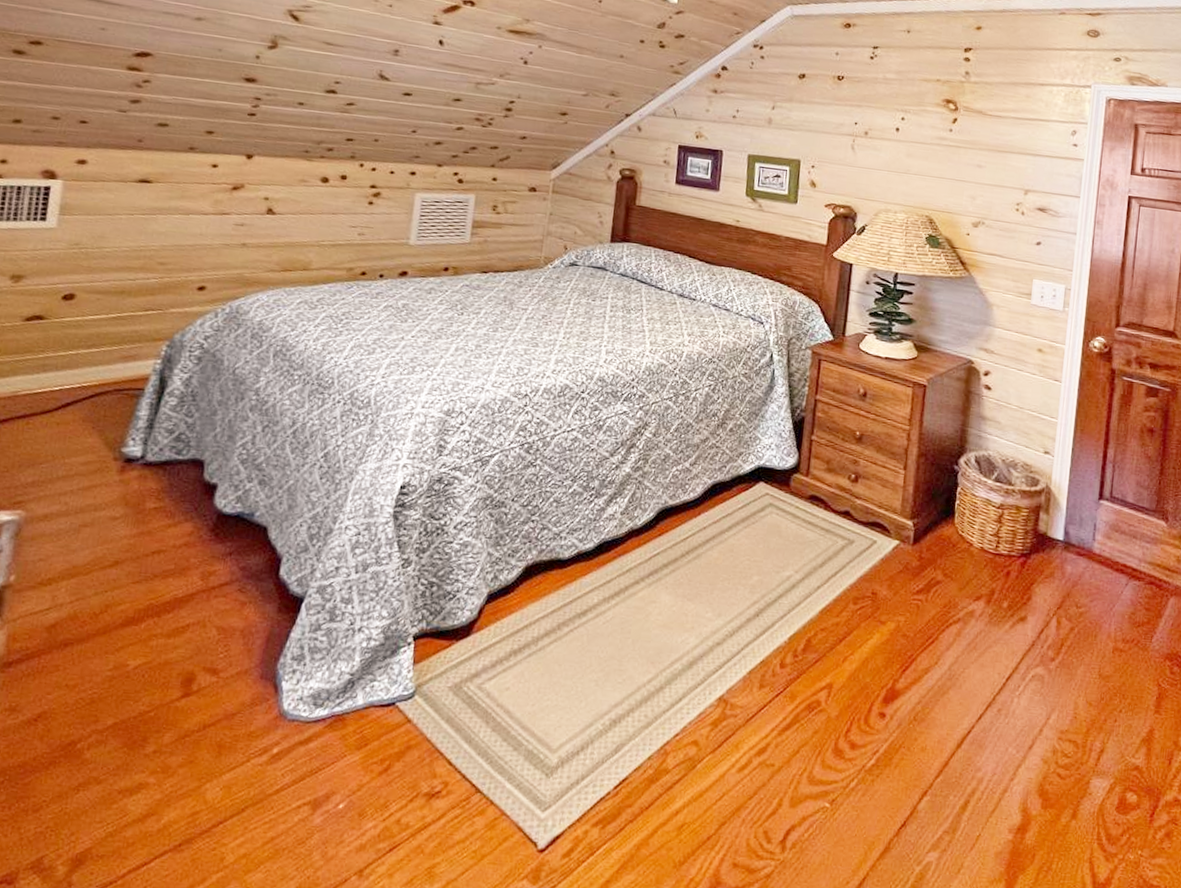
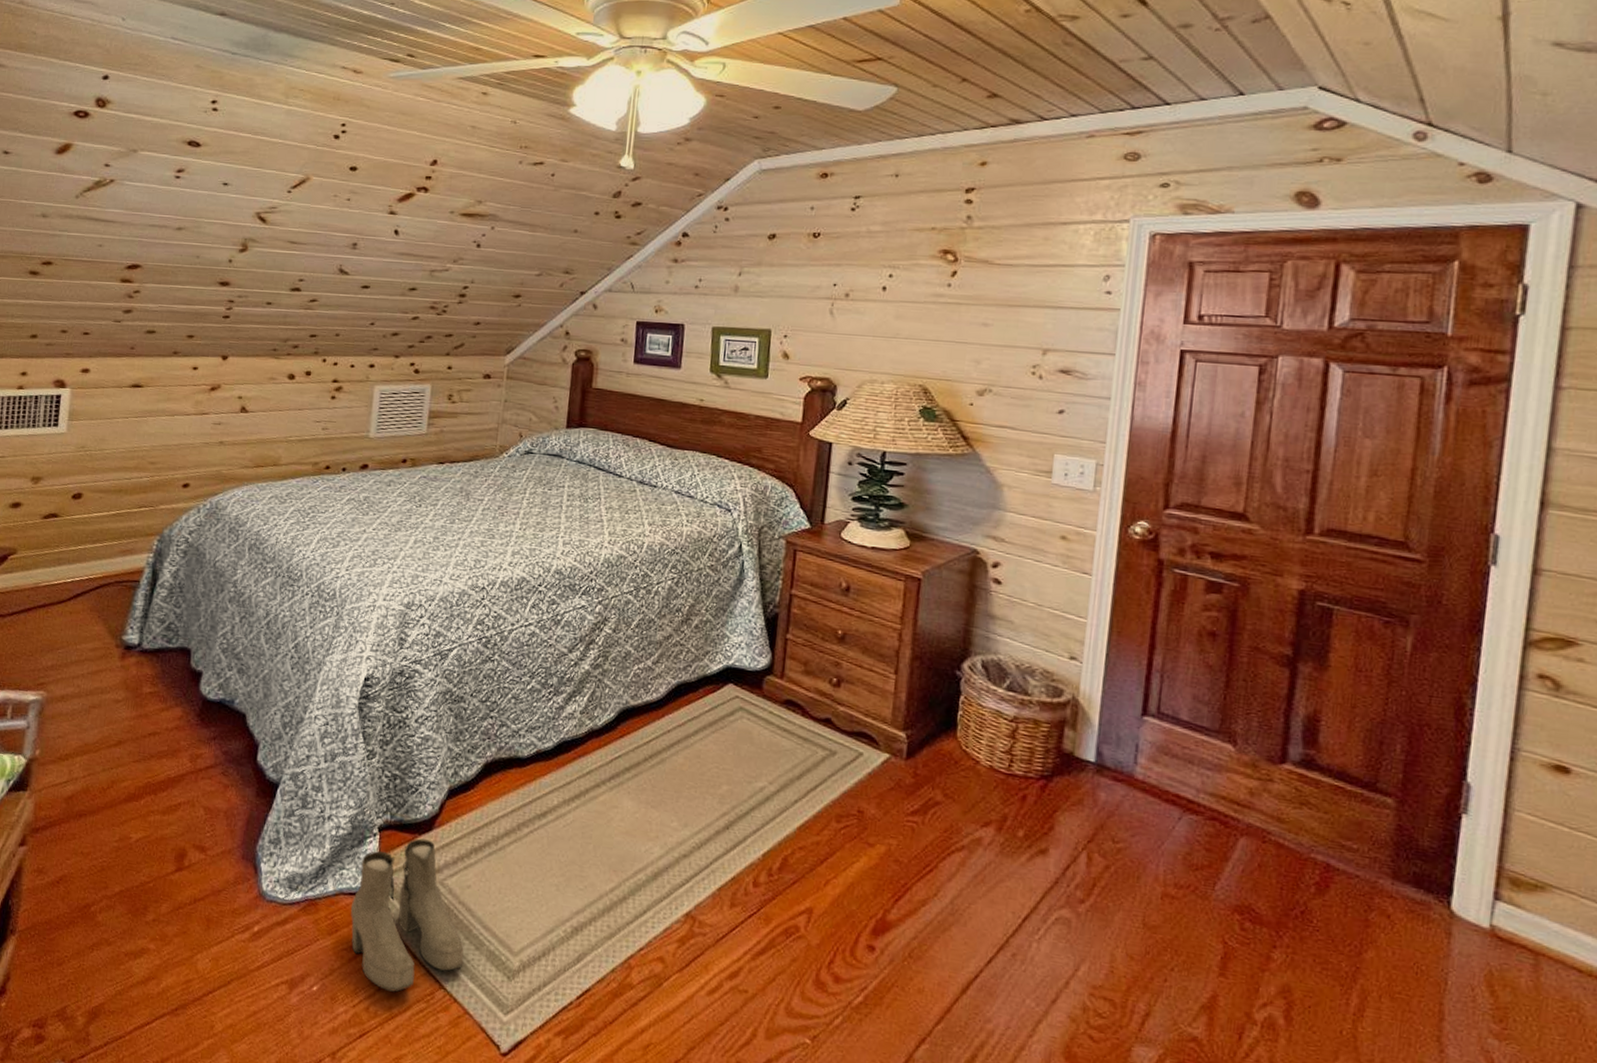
boots: none [381,644,502,801] -> present [350,838,464,993]

